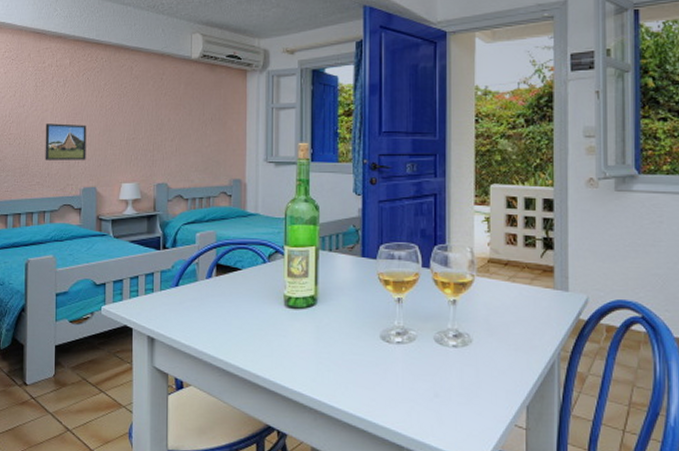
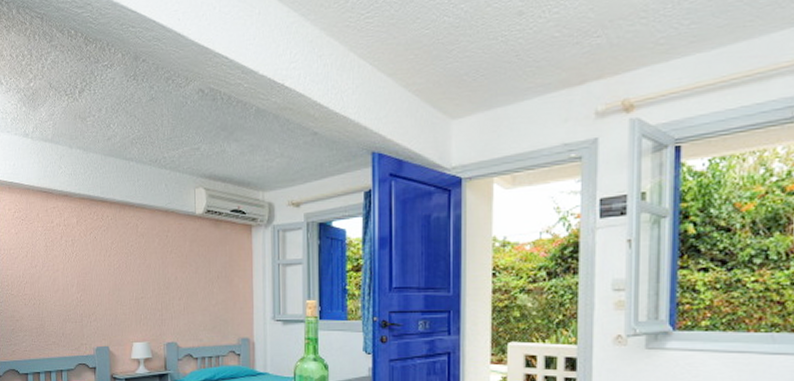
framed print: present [45,123,87,160] -> none [57,283,98,320]

